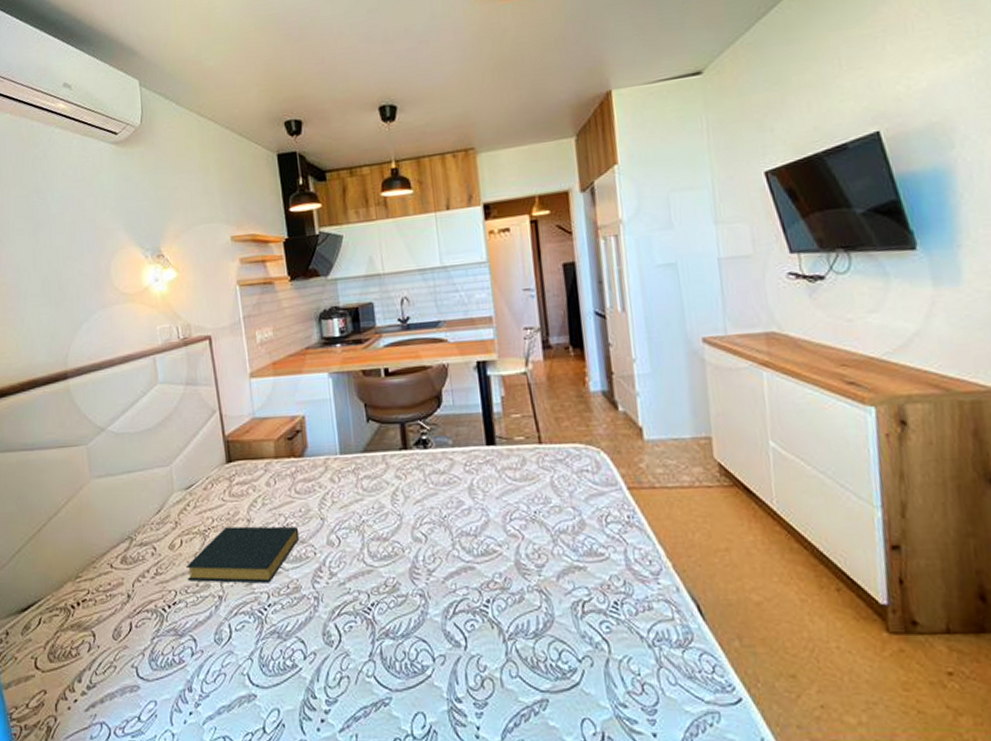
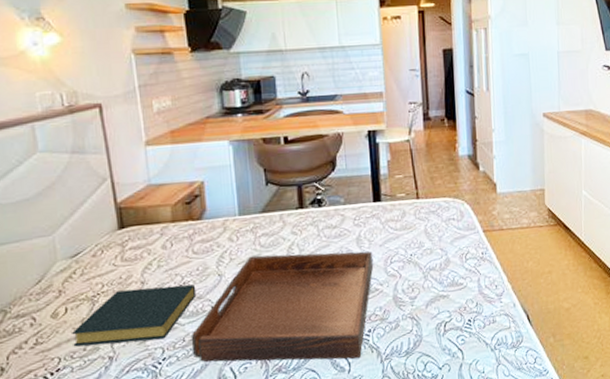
serving tray: none [296,500,489,634] -> present [192,251,373,362]

